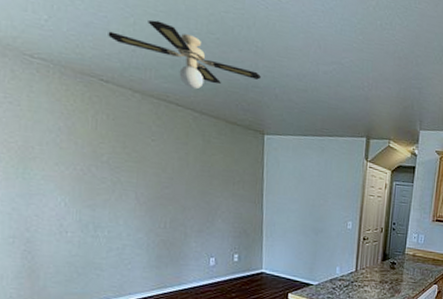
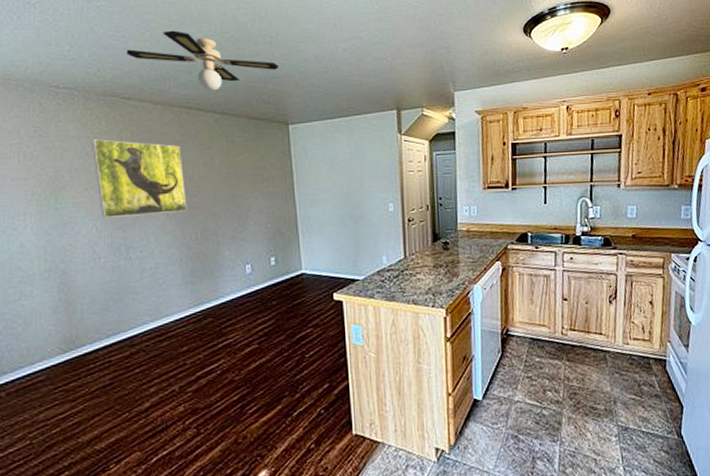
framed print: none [66,116,159,201] -> present [92,139,187,218]

